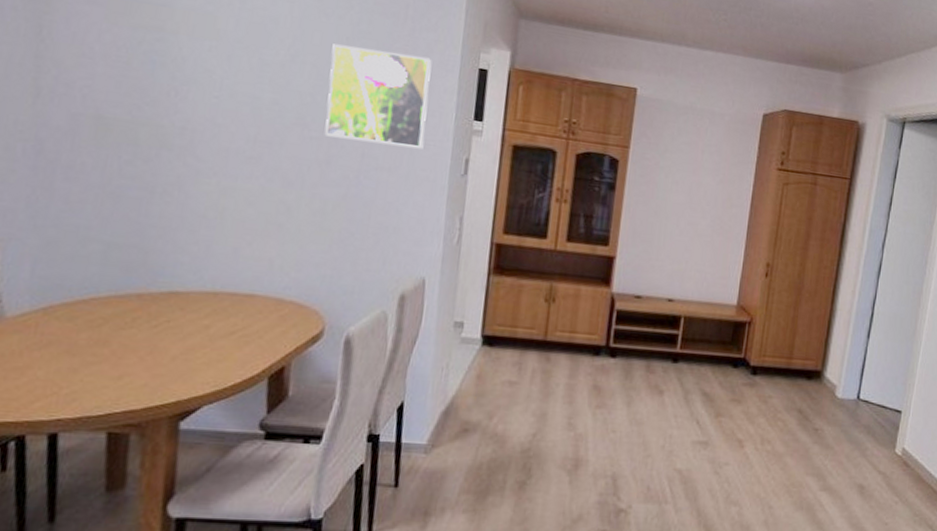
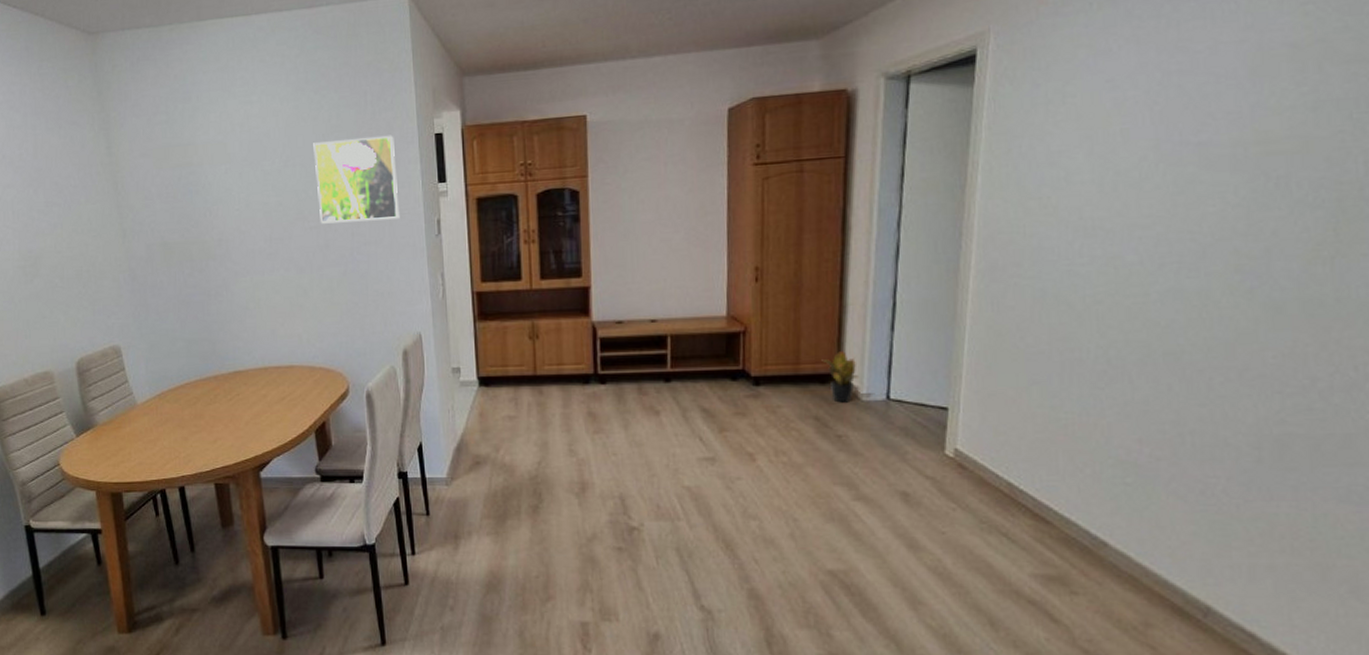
potted plant: none [810,351,839,399] -> present [821,351,860,403]

